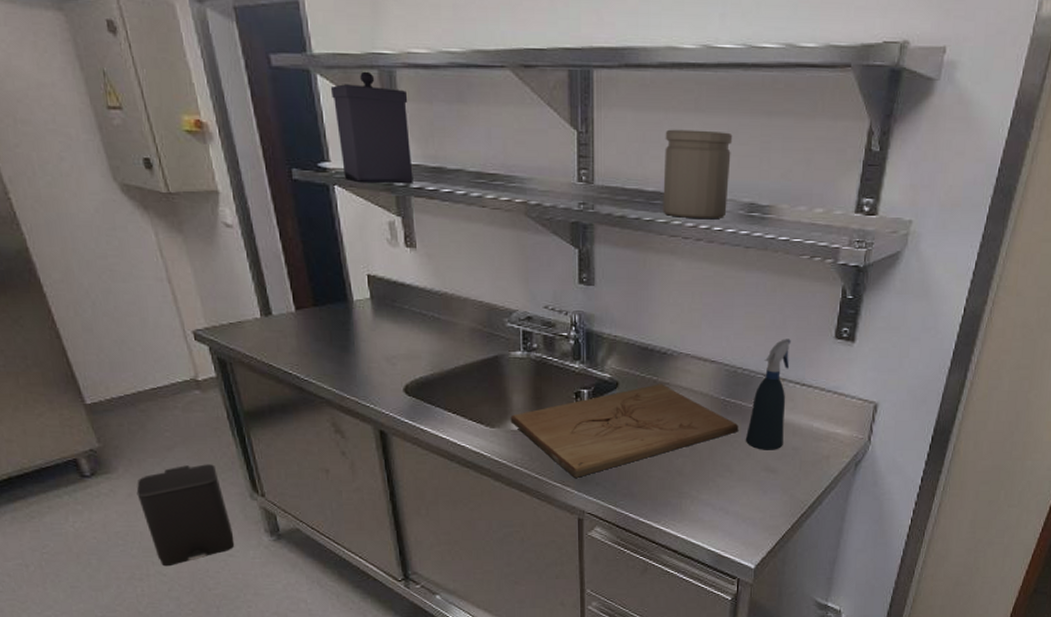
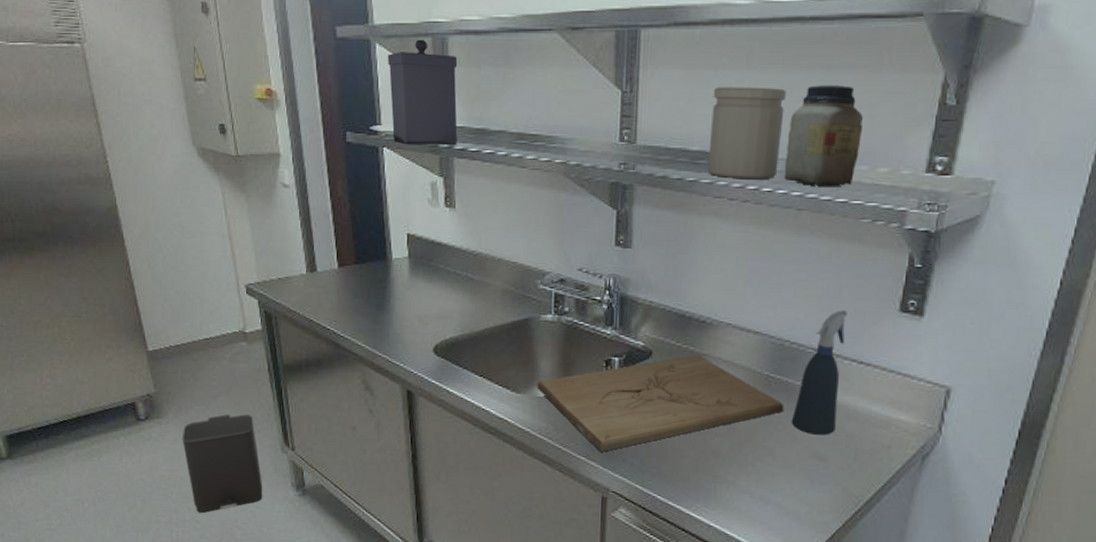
jar: none [732,130,800,226] -> present [784,85,863,187]

